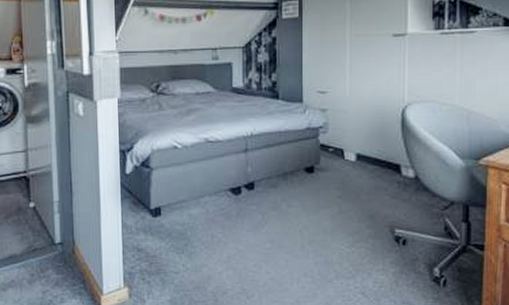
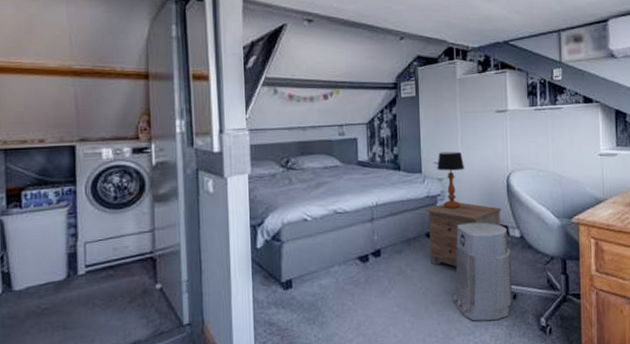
nightstand: none [304,136,394,205] -> present [424,202,502,266]
table lamp: none [320,79,352,144] -> present [437,151,464,210]
air purifier: none [333,159,403,266] -> present [453,222,513,321]

